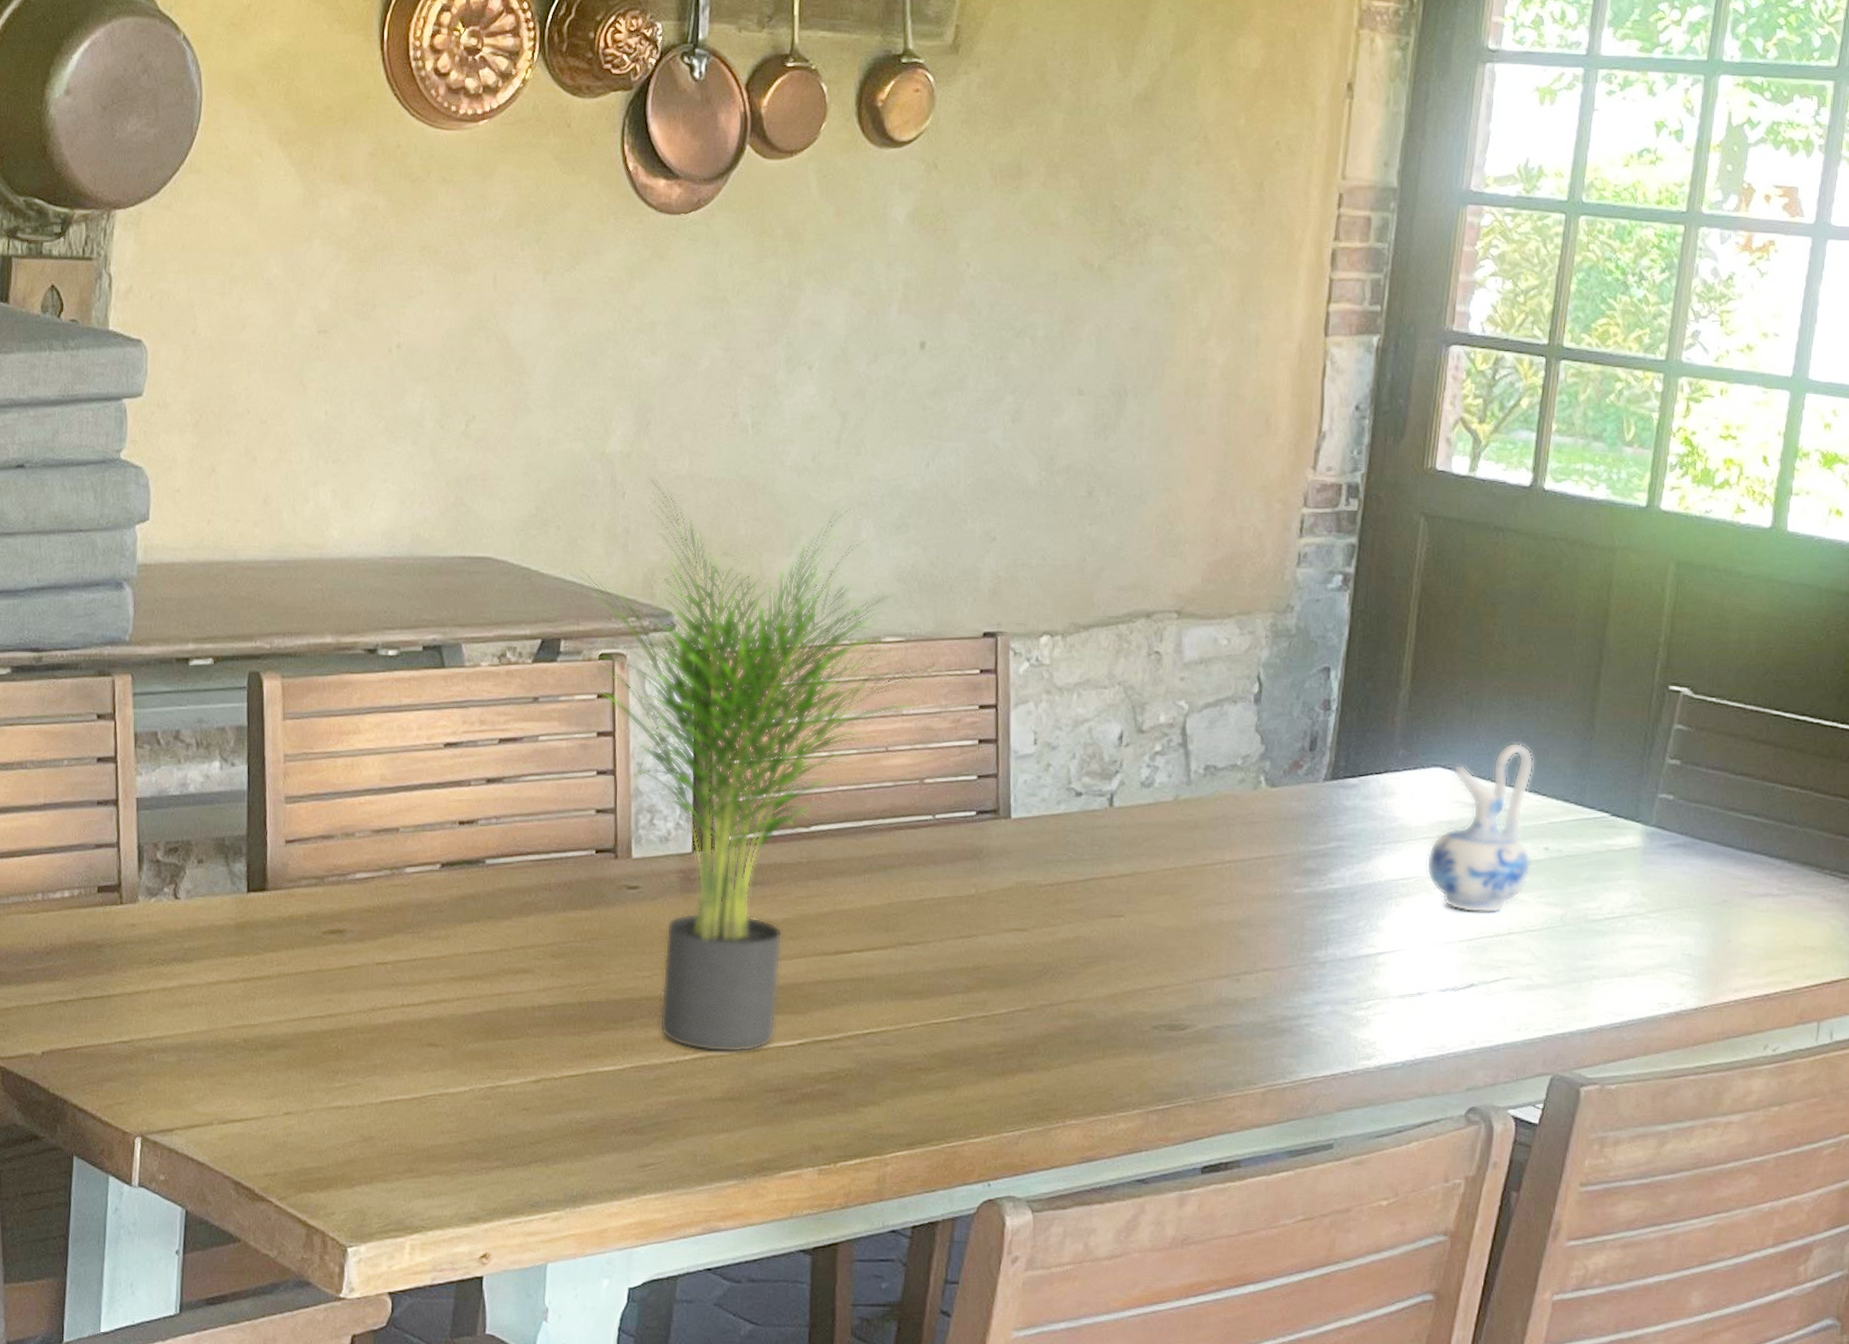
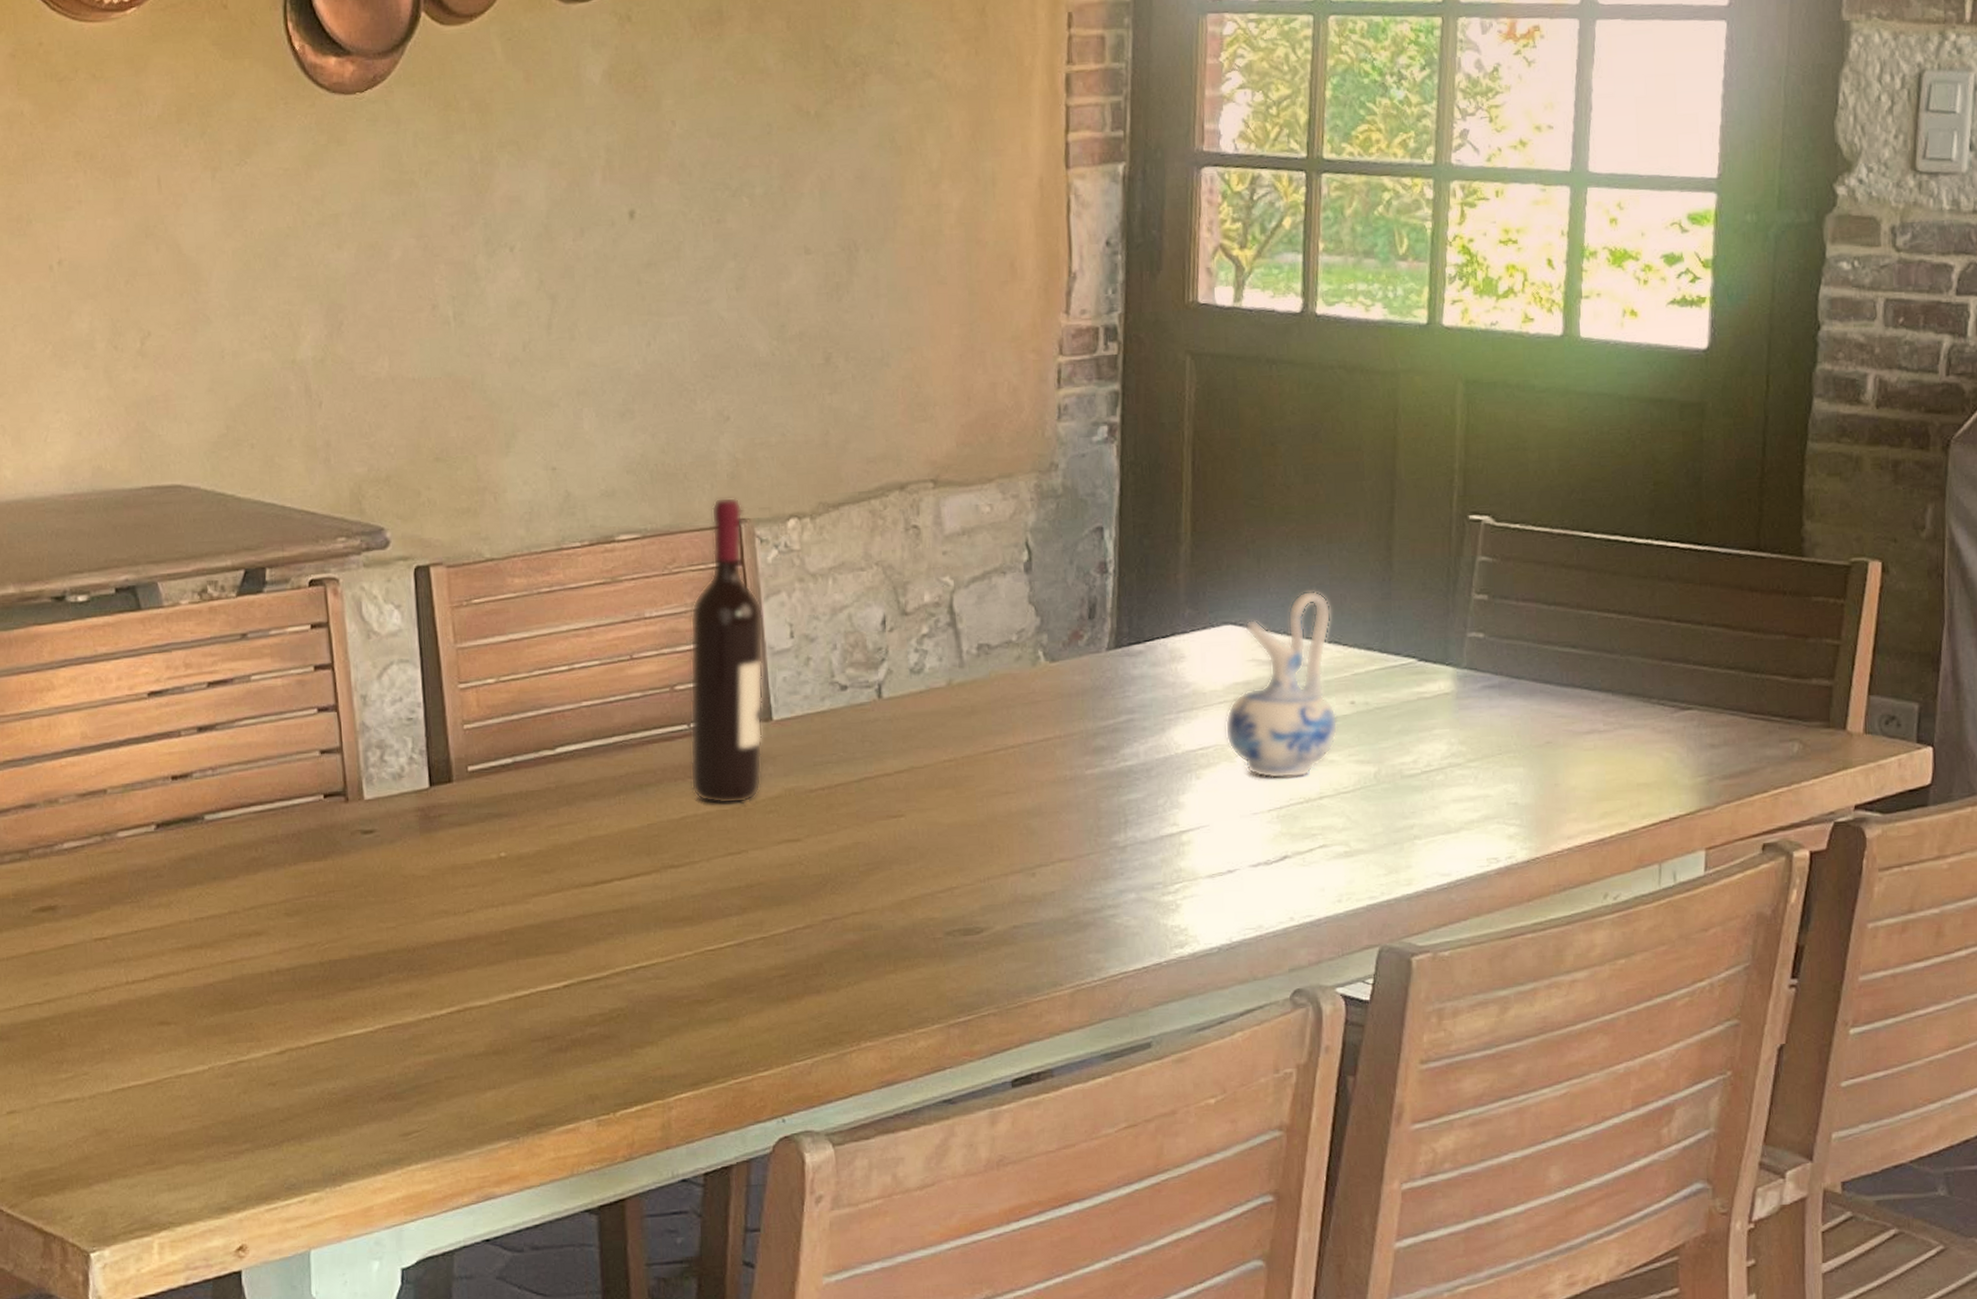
potted plant: present [565,475,938,1053] -> none [264,381,679,1003]
wine bottle: none [931,610,1011,892] -> present [689,497,764,805]

